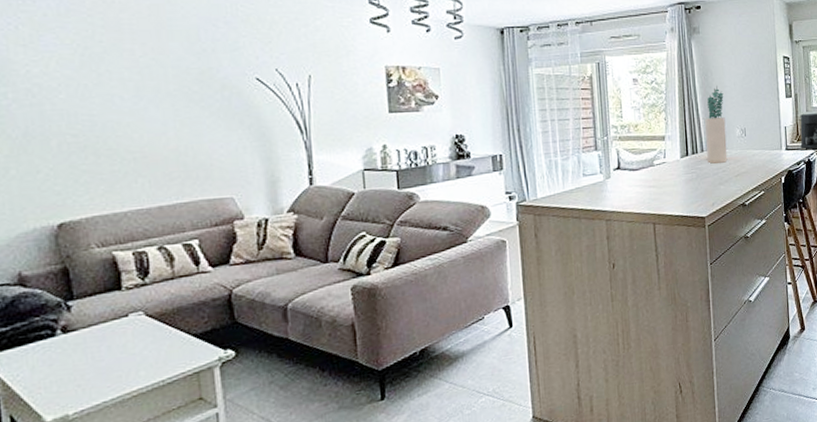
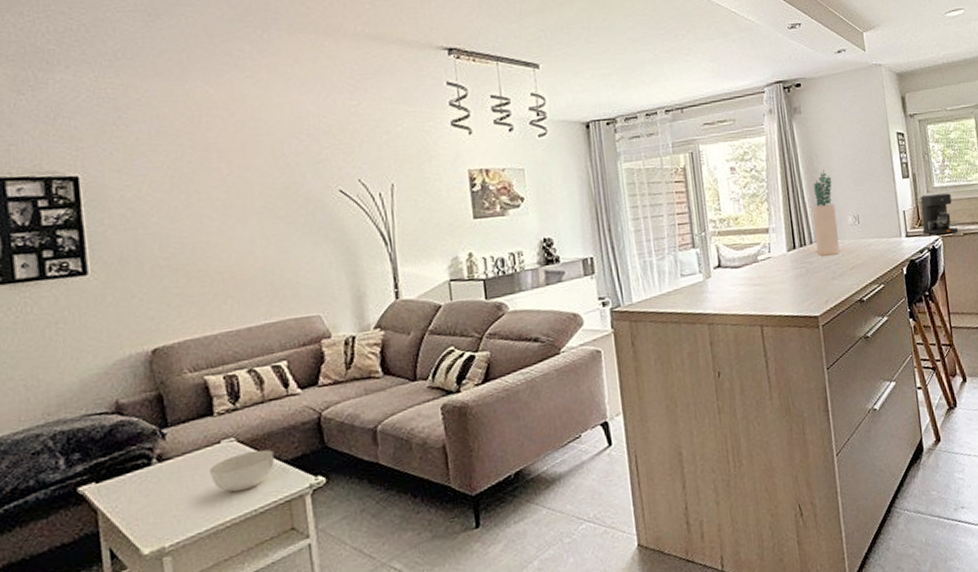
bowl: none [117,323,184,364] -> present [210,449,275,493]

